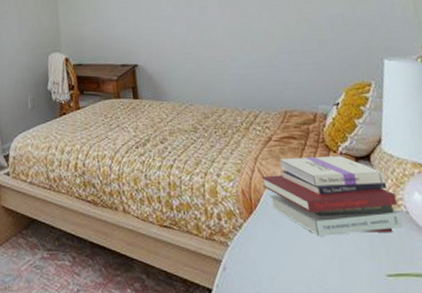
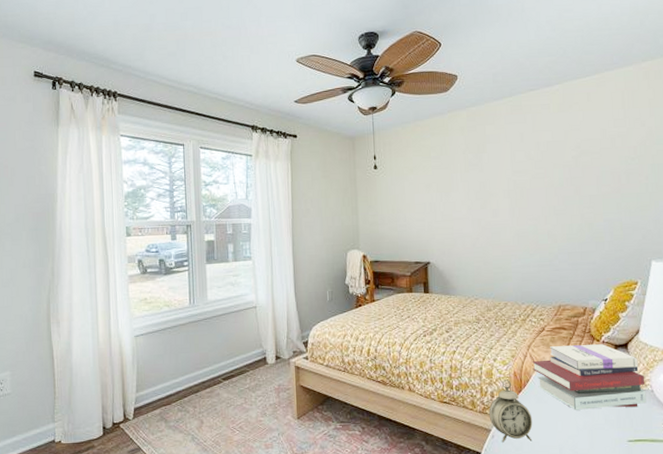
alarm clock: none [216,198,272,277] -> present [489,379,533,443]

